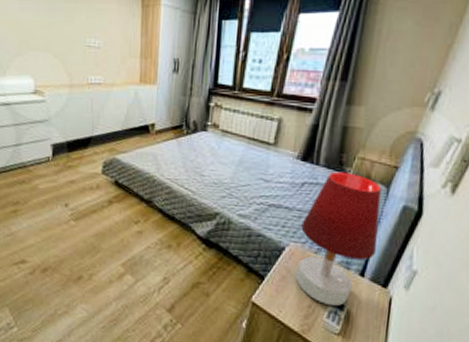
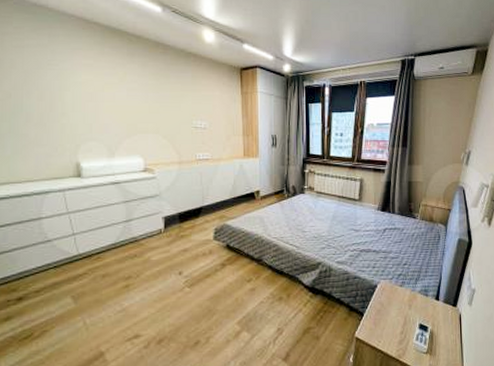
table lamp: present [296,171,381,306] -> none [387,217,444,329]

